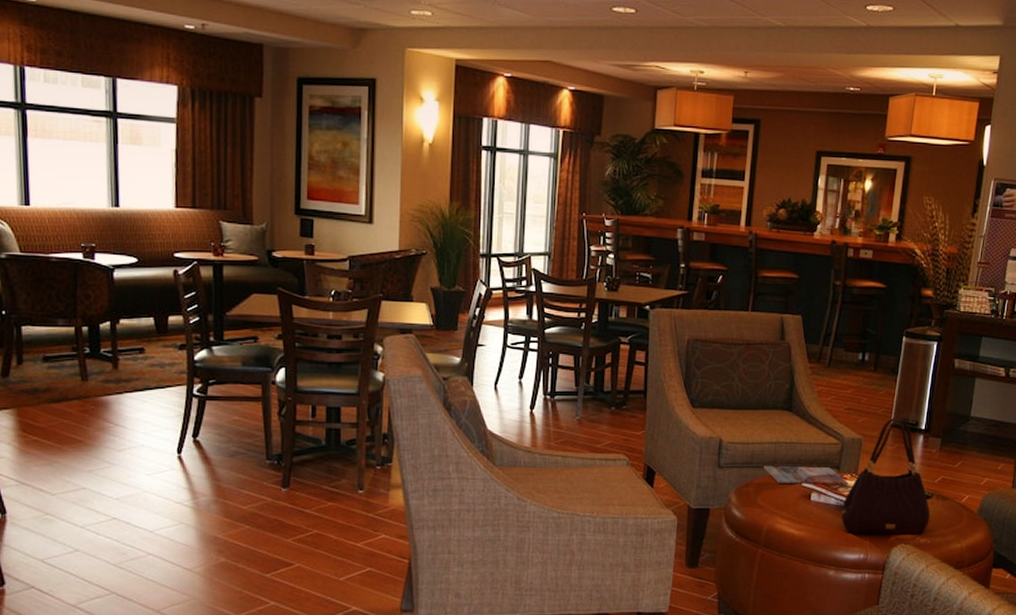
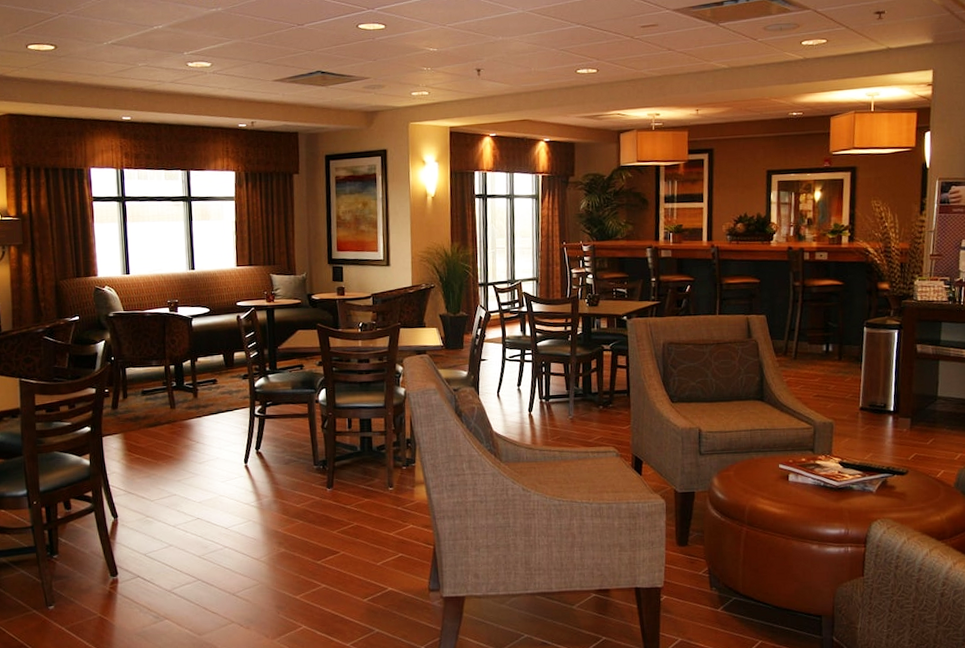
magazine: present [763,465,849,485] -> none [741,449,824,467]
handbag: present [842,418,930,535] -> none [819,402,907,511]

